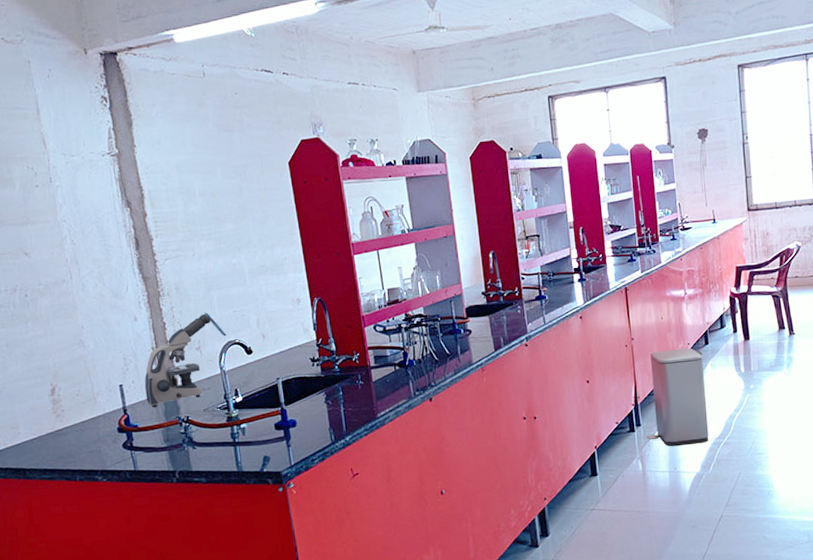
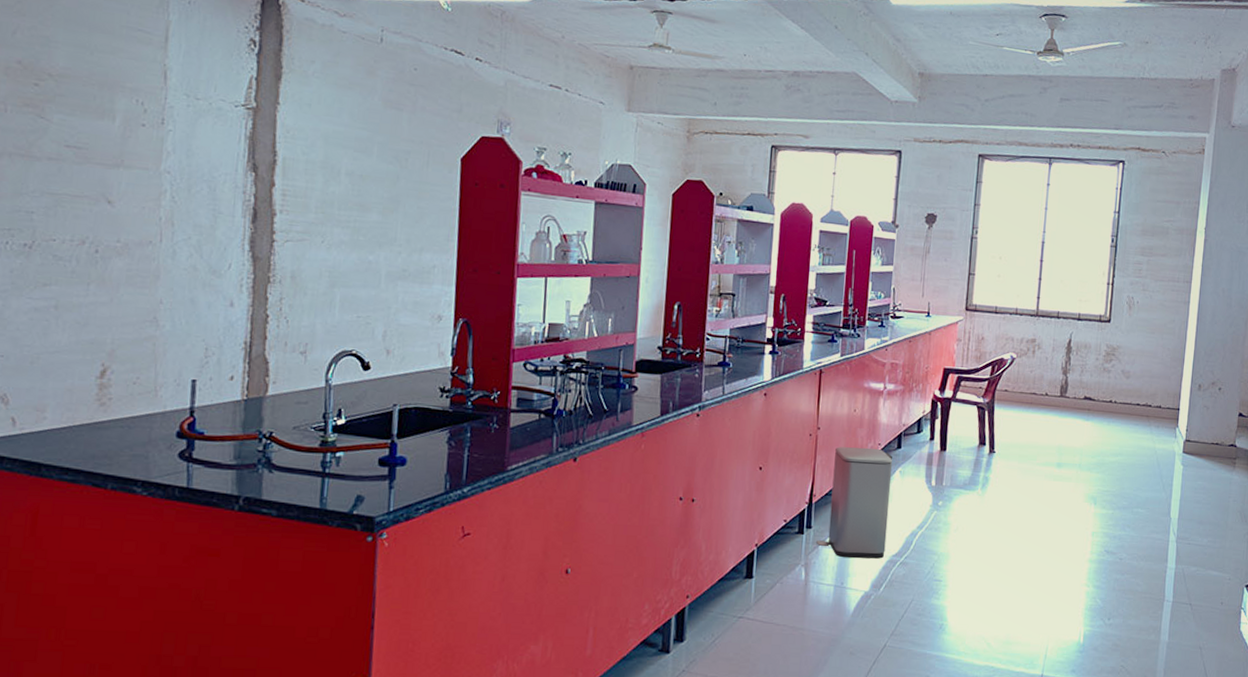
microscope: present [144,312,227,407] -> none [223,311,342,414]

